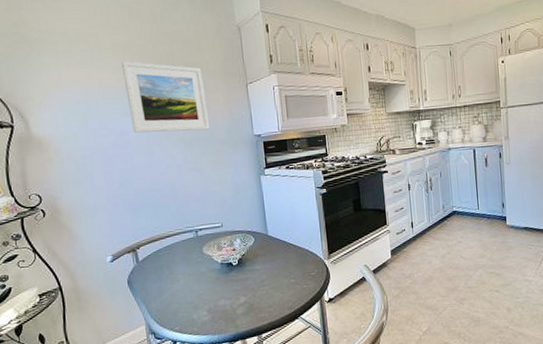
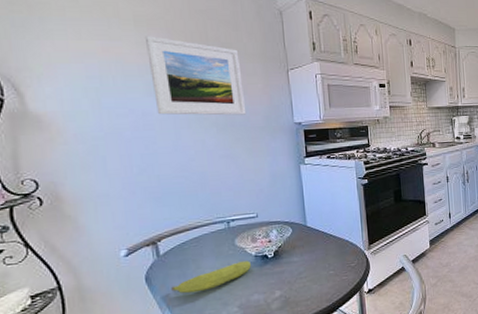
fruit: none [149,268,218,297] -> present [171,260,251,294]

